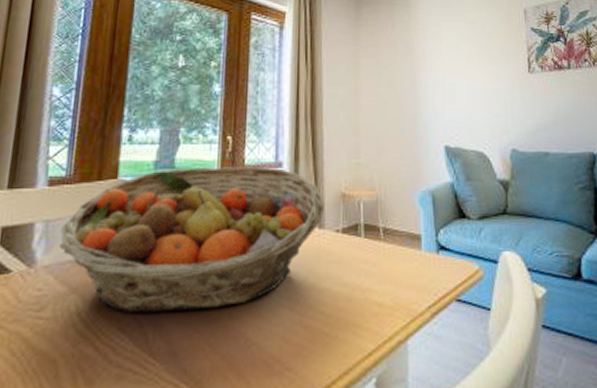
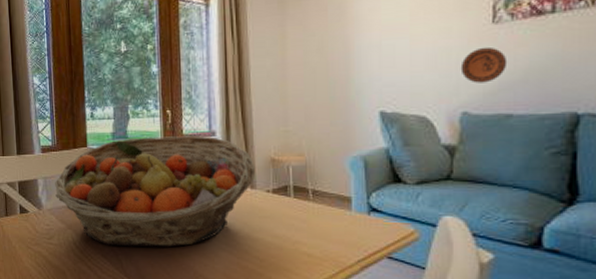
decorative plate: none [507,92,542,124] -> present [460,46,508,83]

